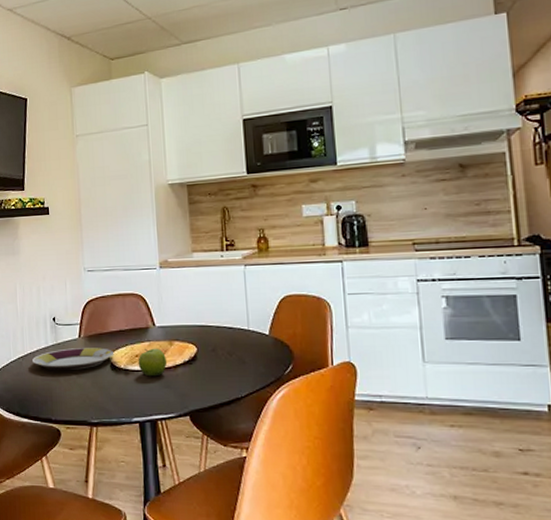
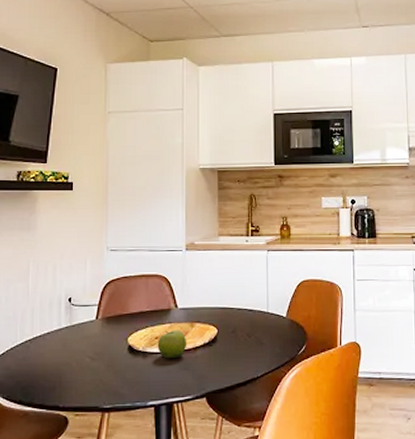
plate: present [32,348,114,370] -> none [42,330,133,354]

